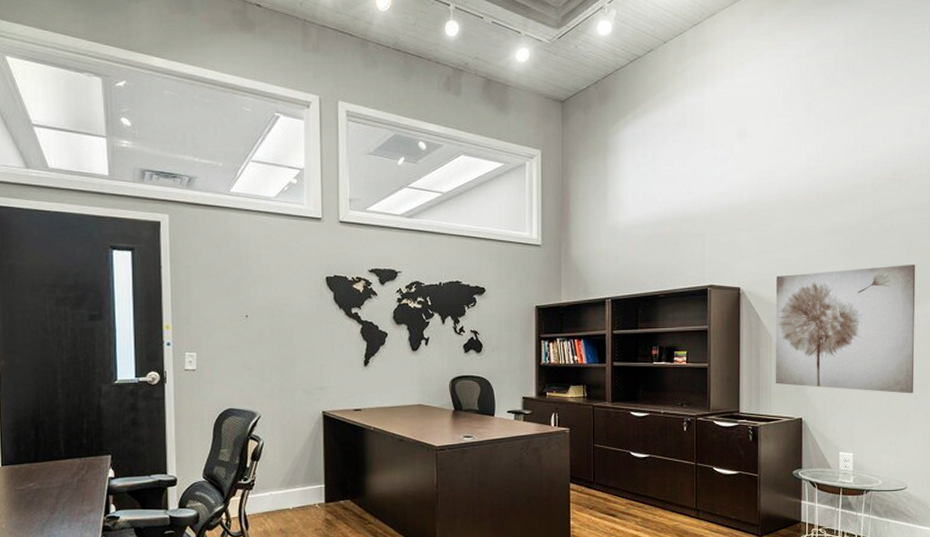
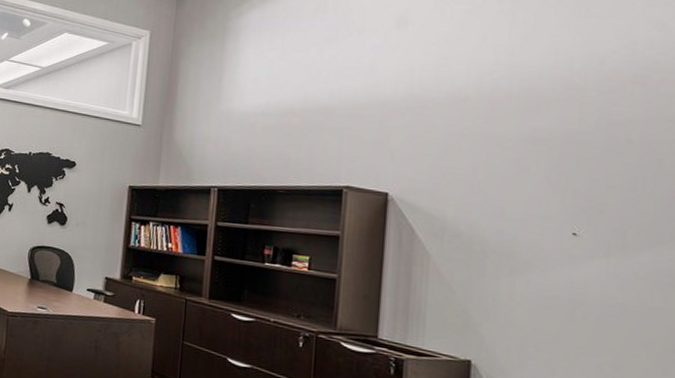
wall art: present [775,265,916,394] -> none [432,184,669,359]

